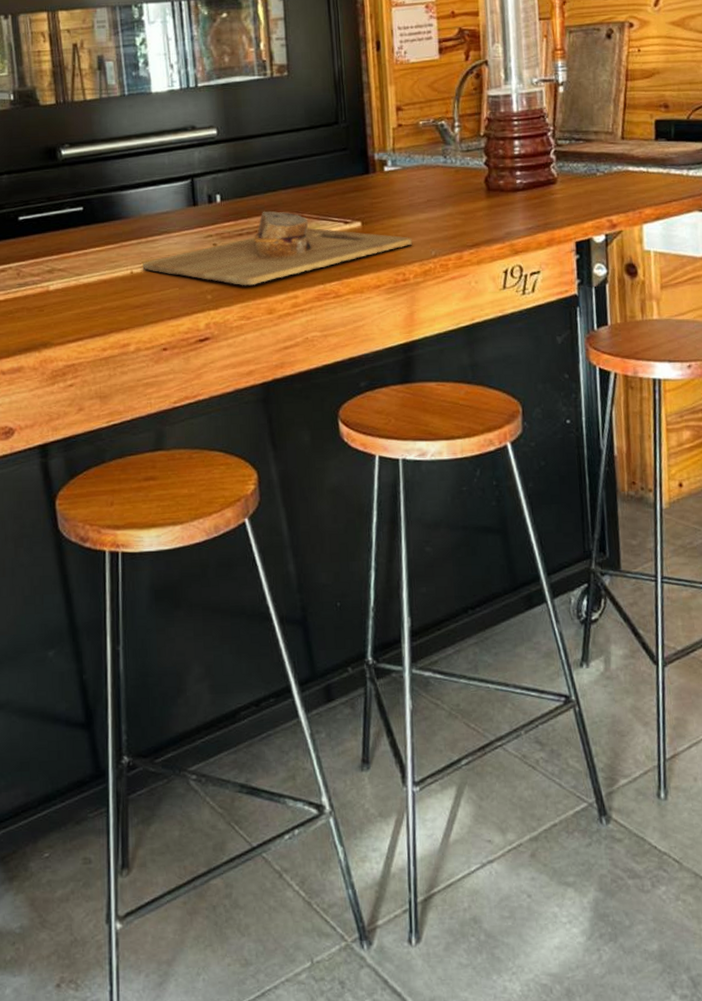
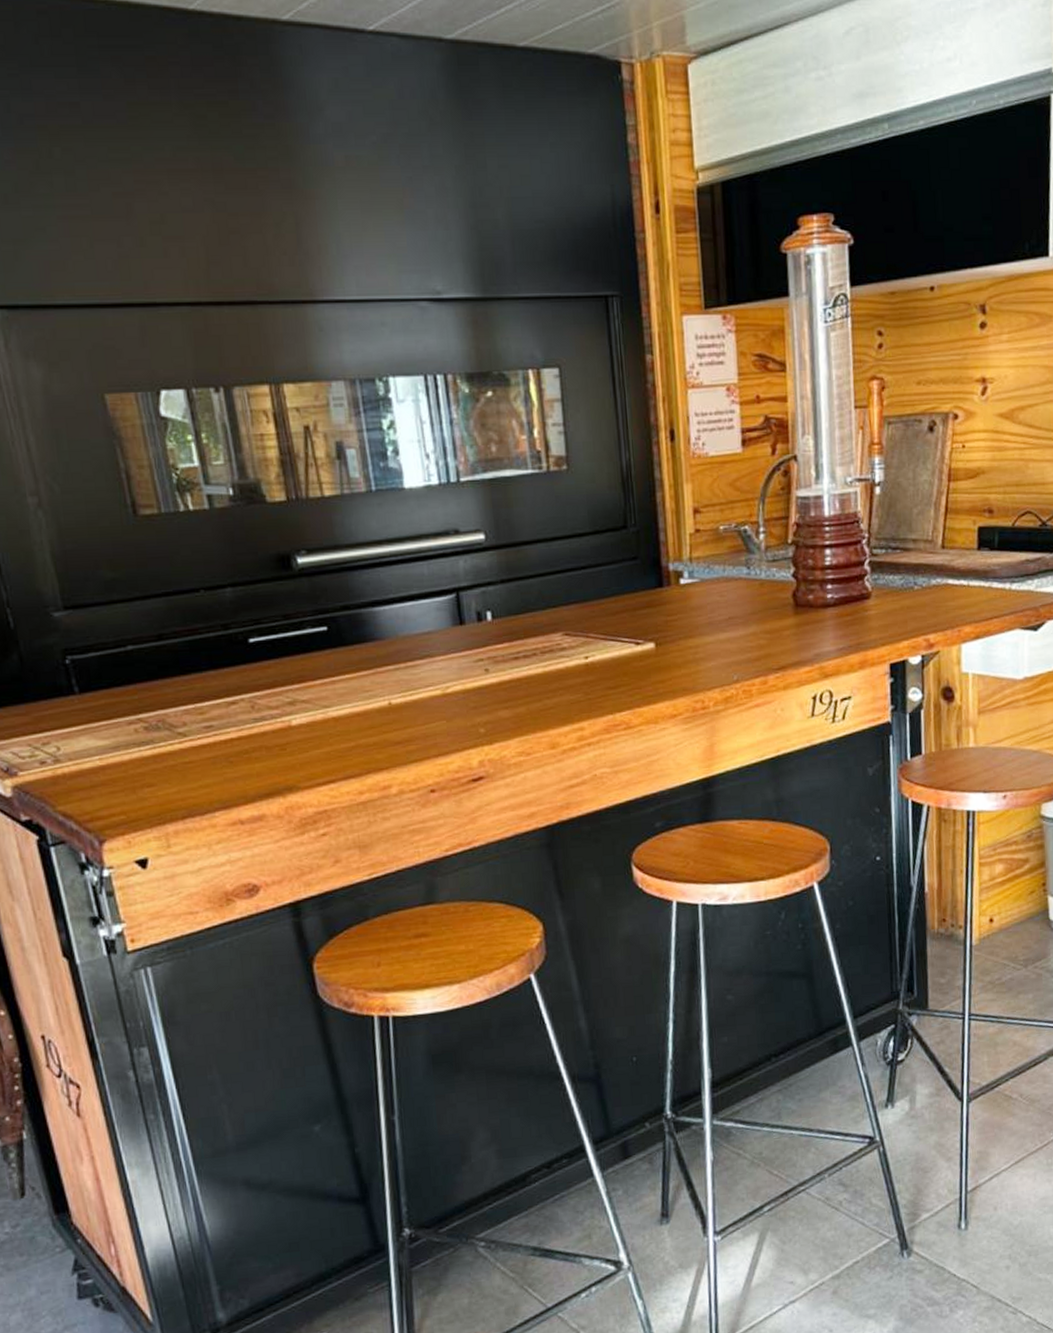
cutting board: present [143,210,413,286] -> none [402,630,713,718]

